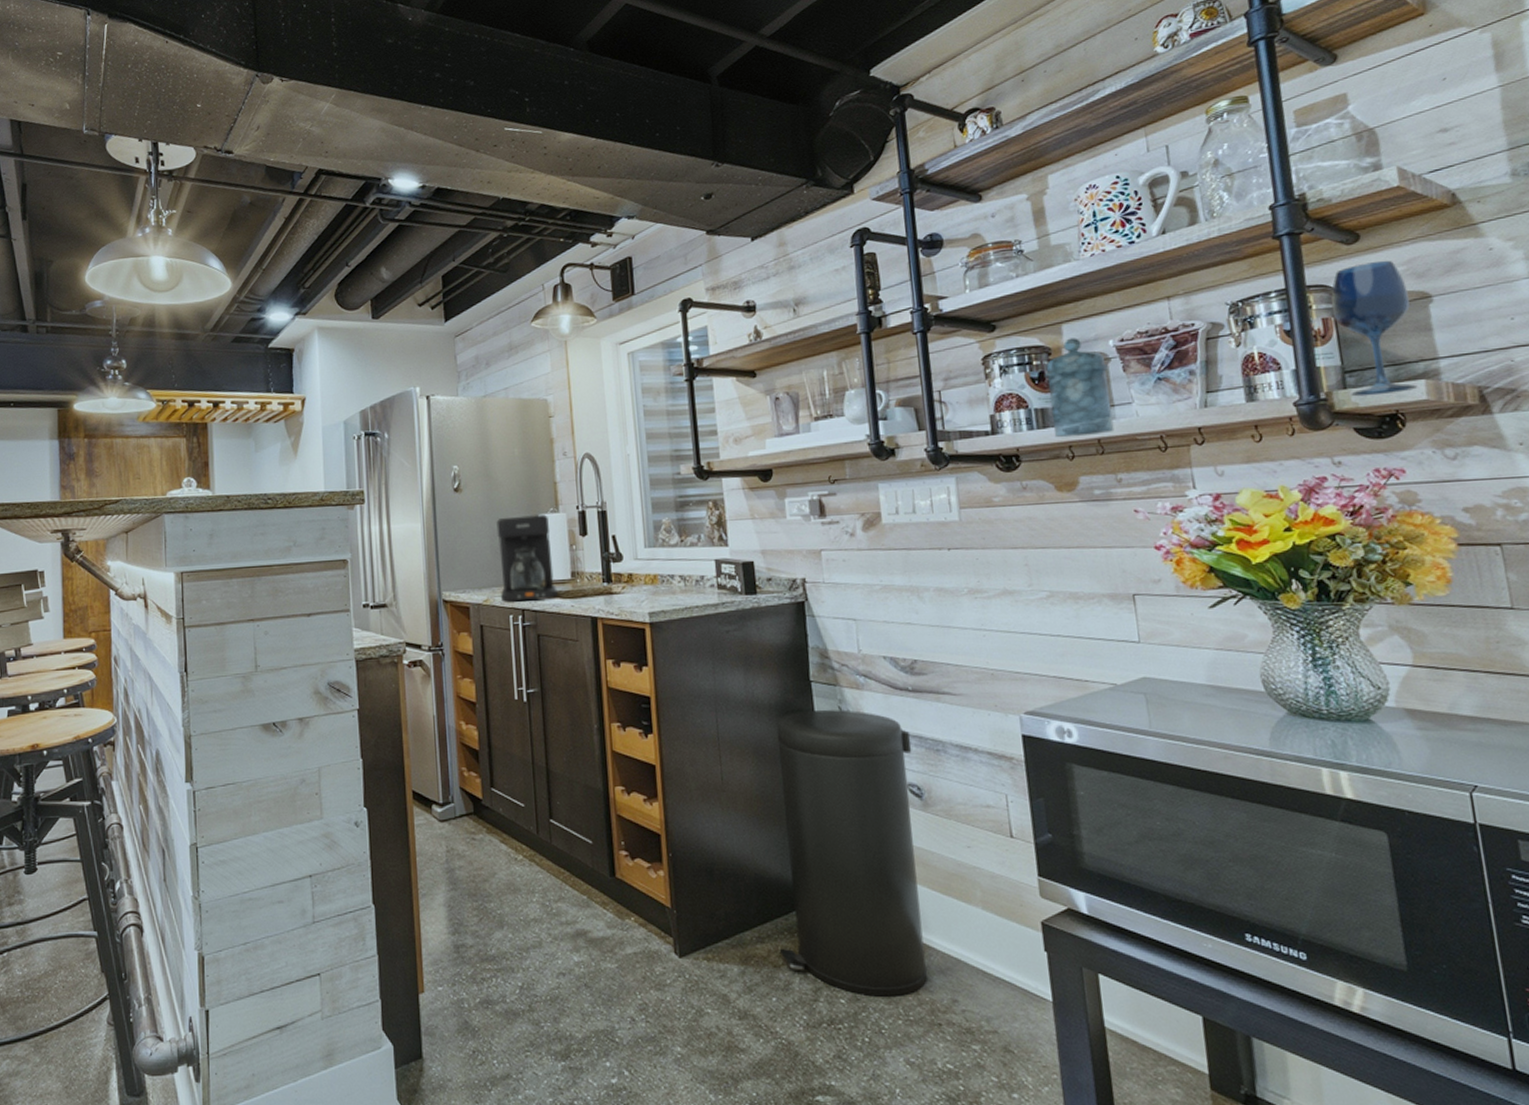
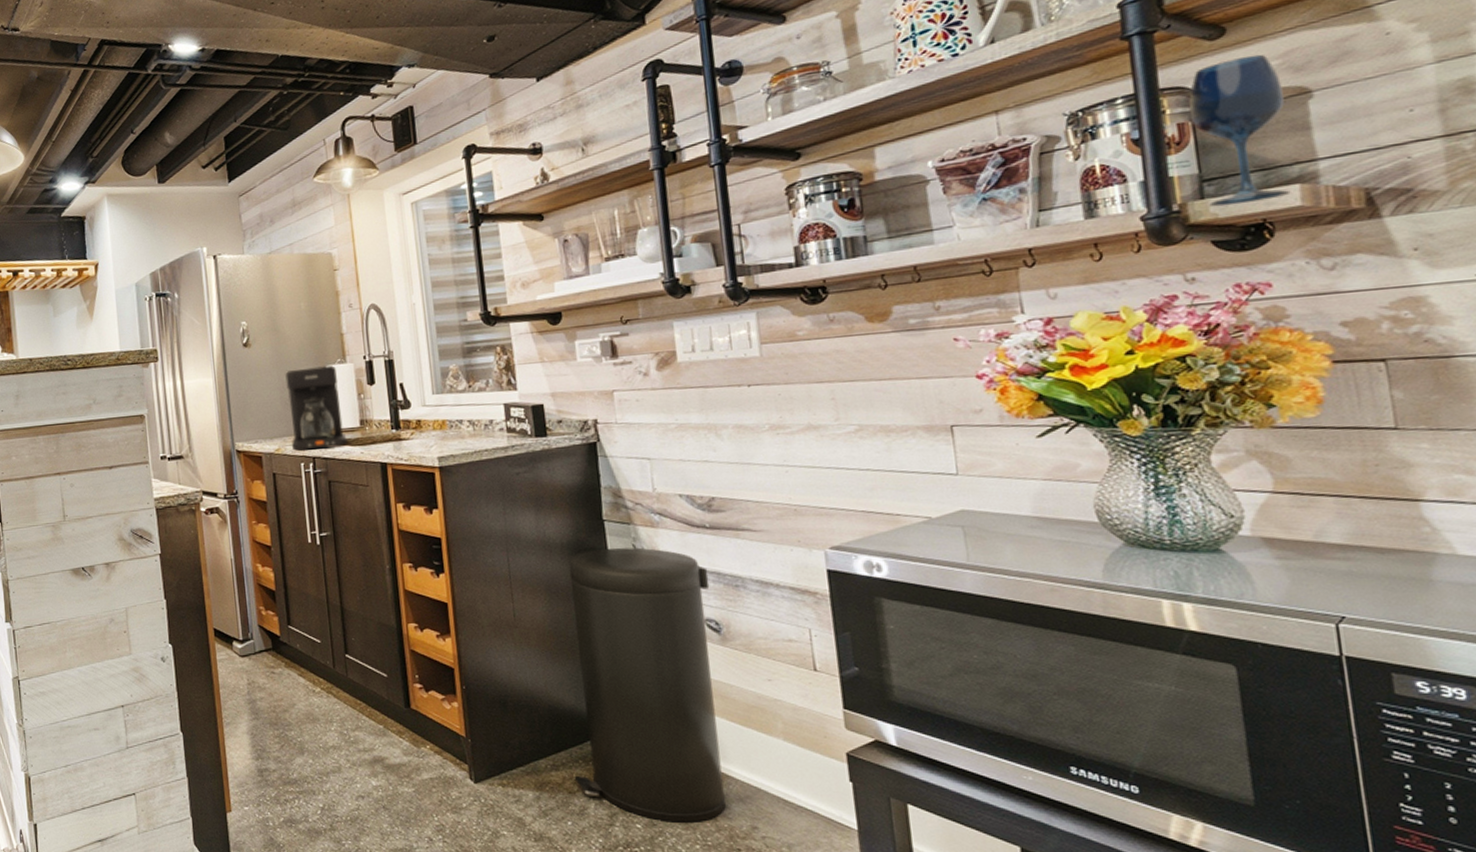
canister: present [1044,338,1114,438] -> none [854,161,933,267]

